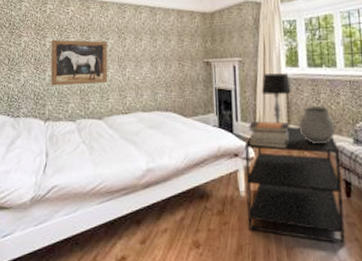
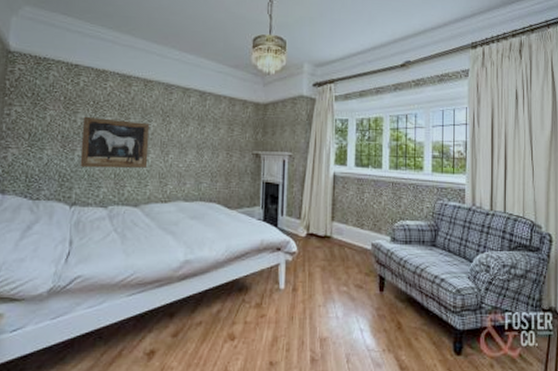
side table: present [244,126,346,245] -> none [285,223,378,335]
book stack: present [248,121,290,148] -> none [292,216,332,243]
table lamp: present [261,73,291,123] -> none [308,170,337,219]
ceramic pot: present [299,106,336,144] -> none [342,205,376,241]

